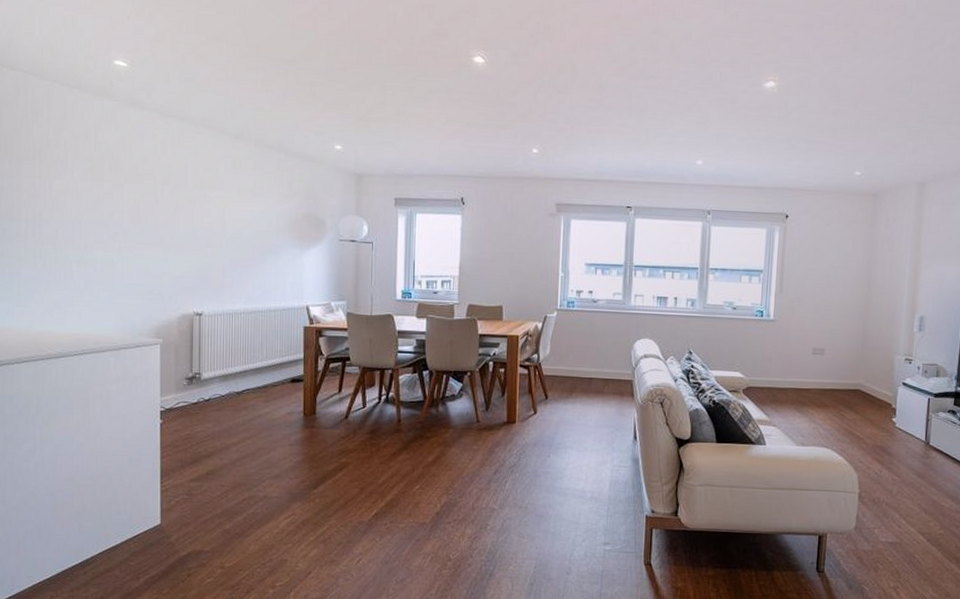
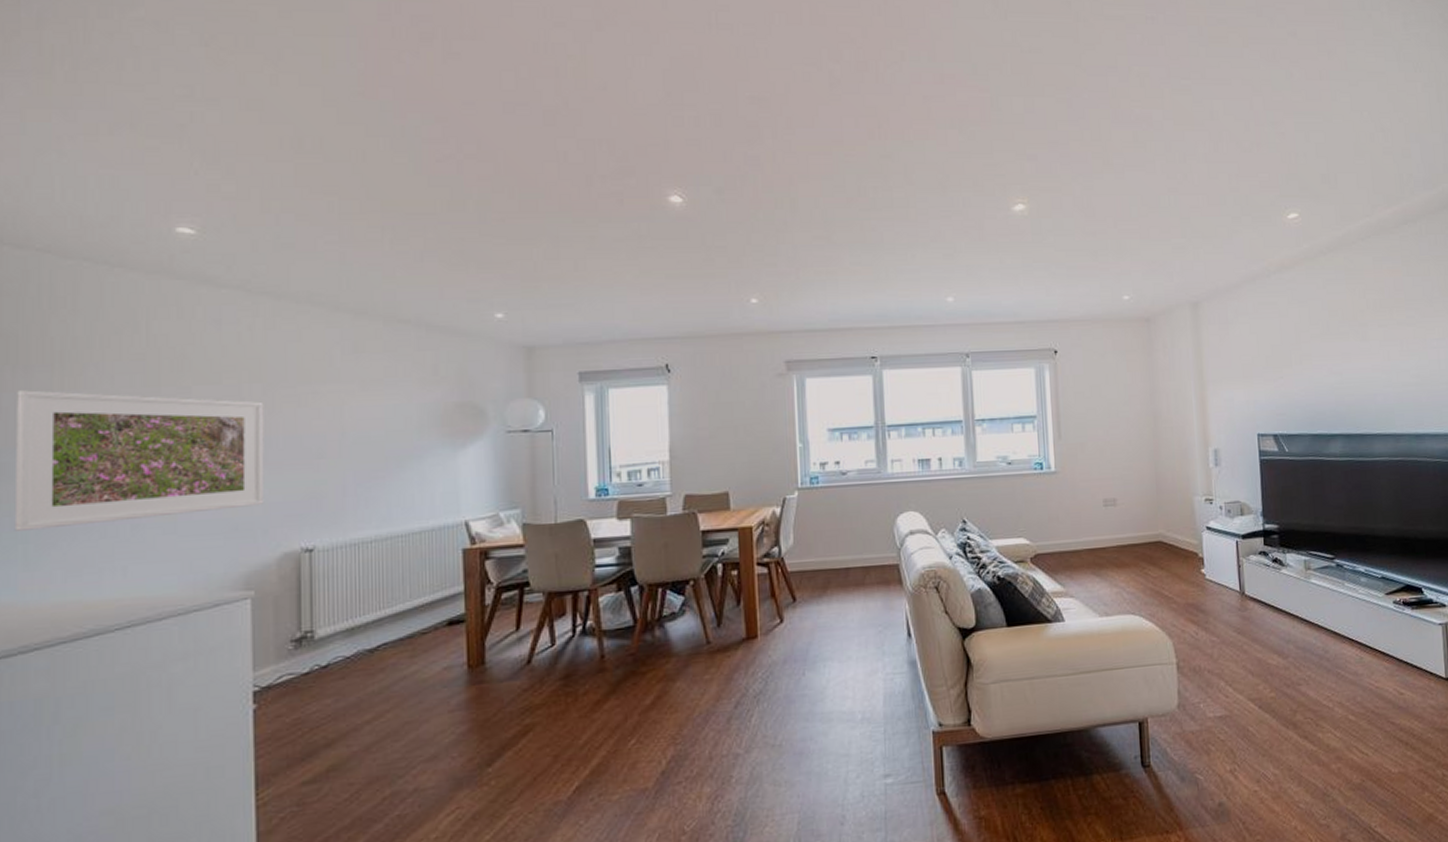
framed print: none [11,176,171,278] -> present [14,390,265,531]

